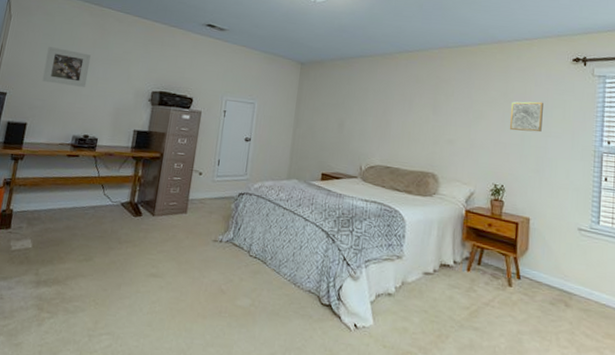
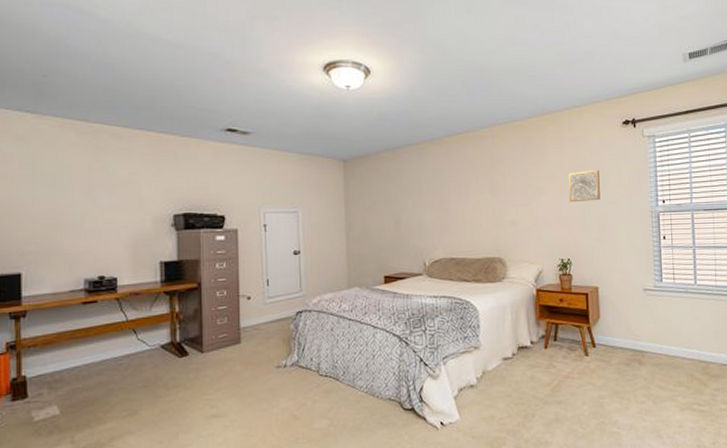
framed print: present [42,47,91,88] -> none [29,178,89,222]

